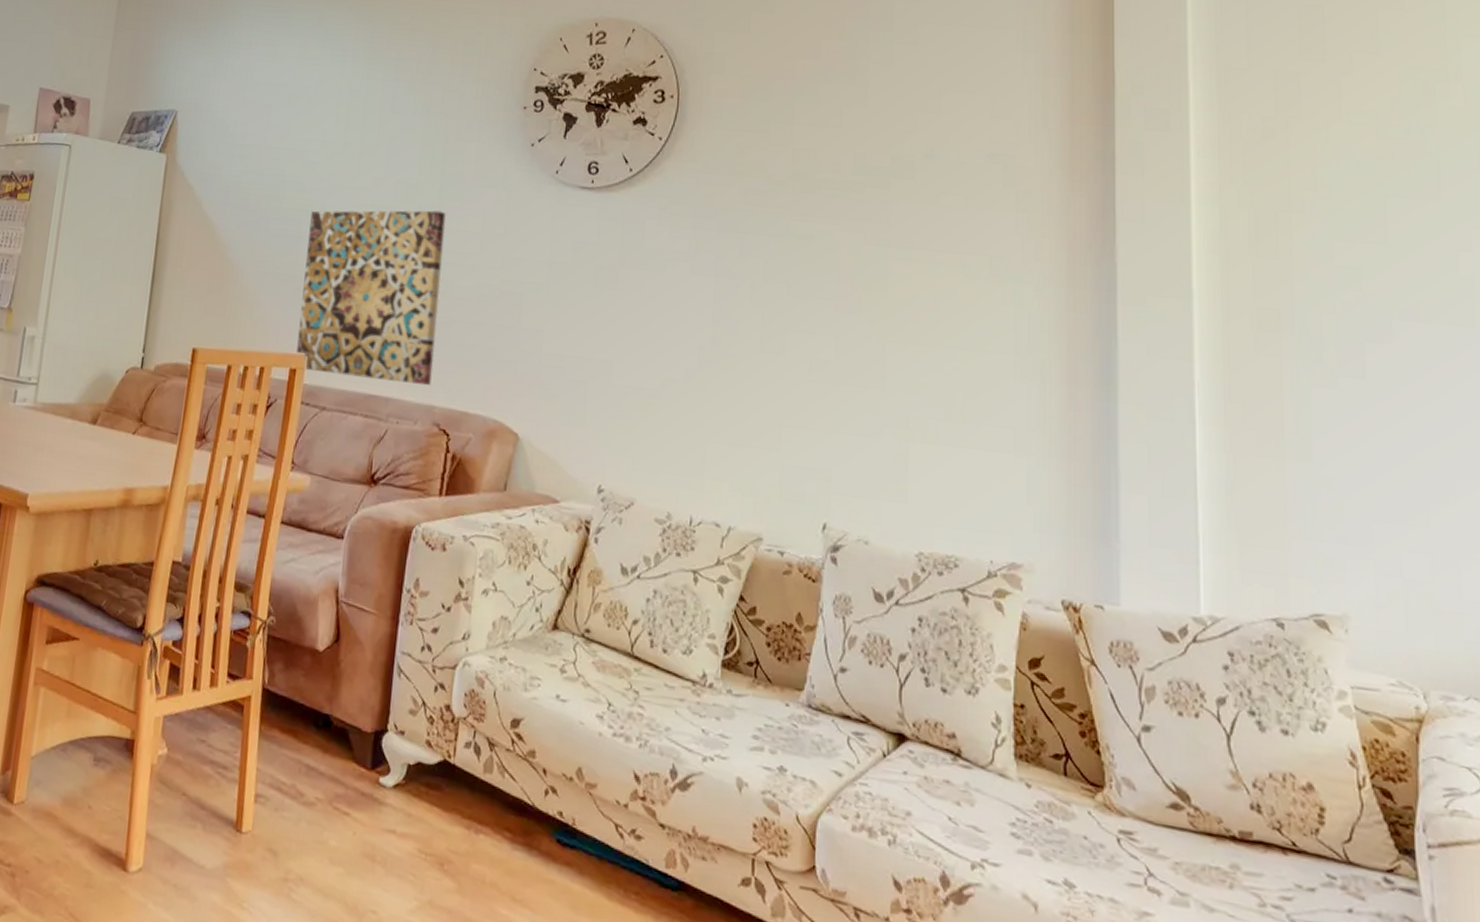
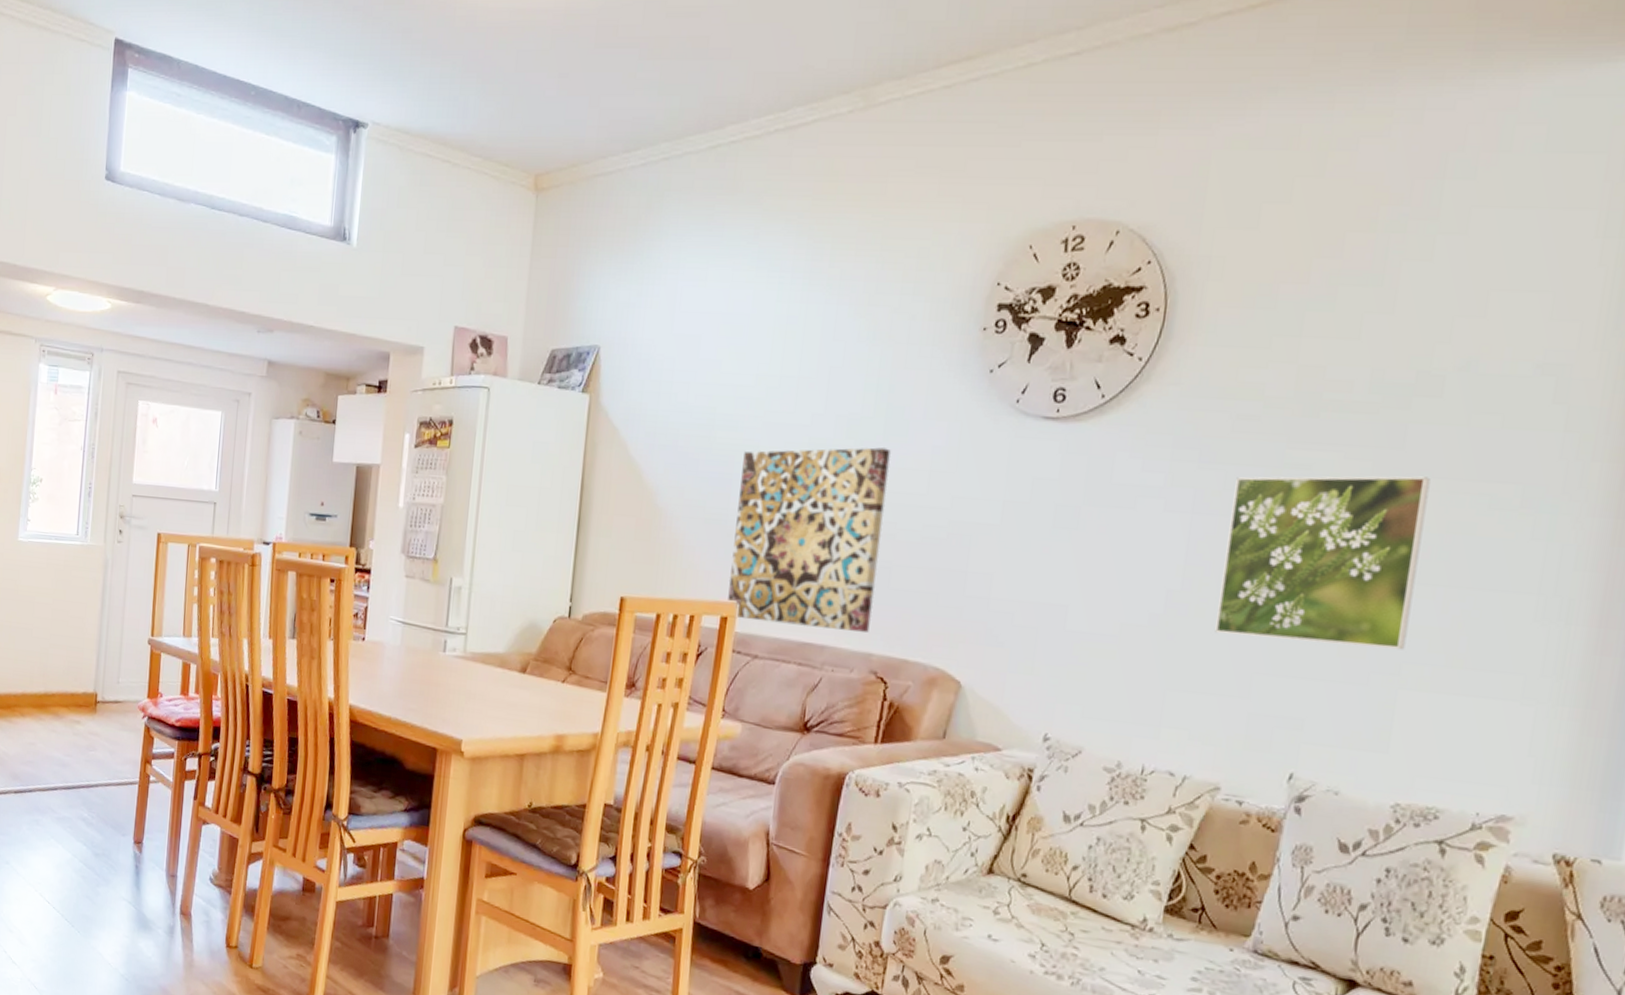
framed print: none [745,244,913,405] -> present [1215,476,1431,650]

